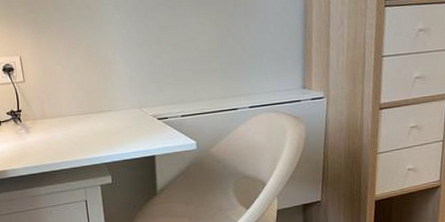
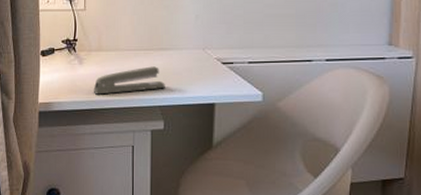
stapler: none [42,128,109,159] -> present [93,66,165,95]

